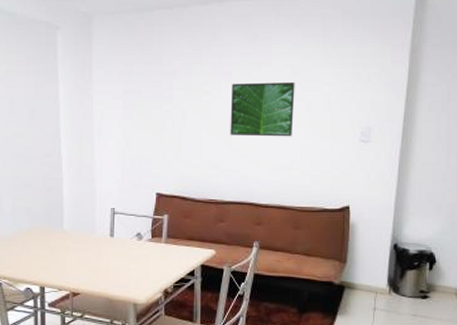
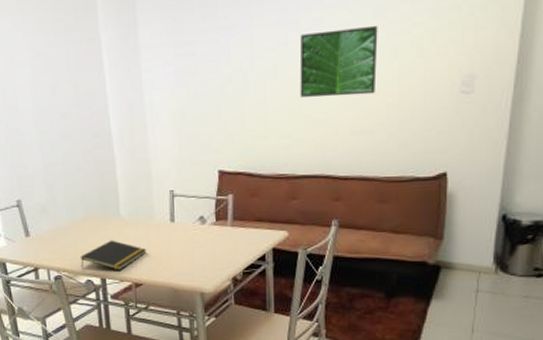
notepad: none [22,251,86,280] -> present [80,240,147,270]

